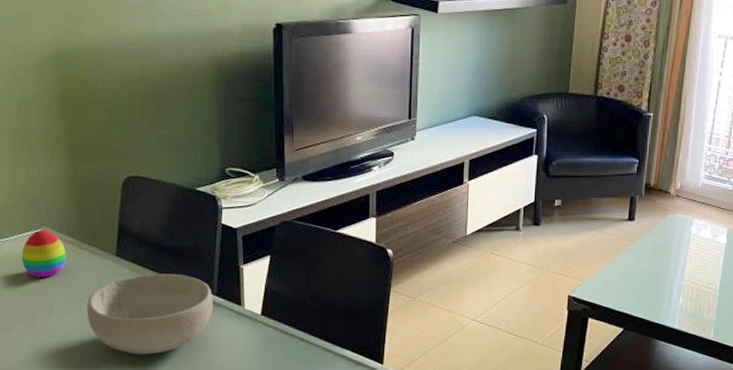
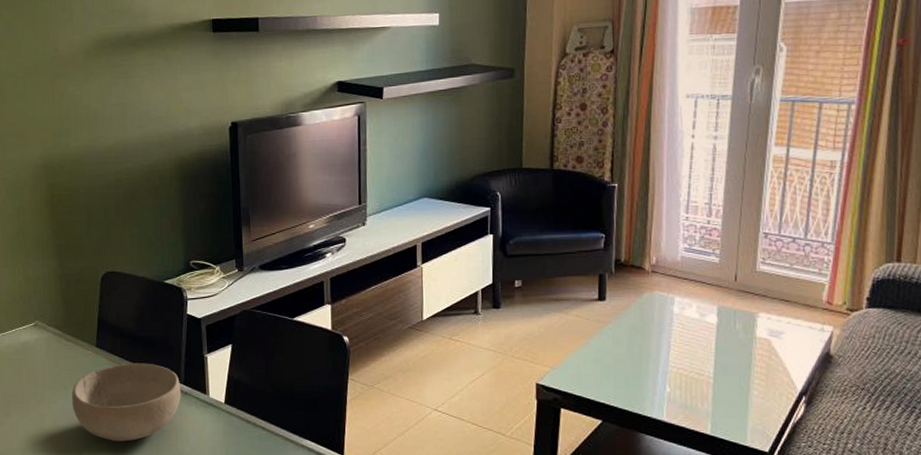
decorative egg: present [21,230,67,277] -> none [18,324,55,367]

